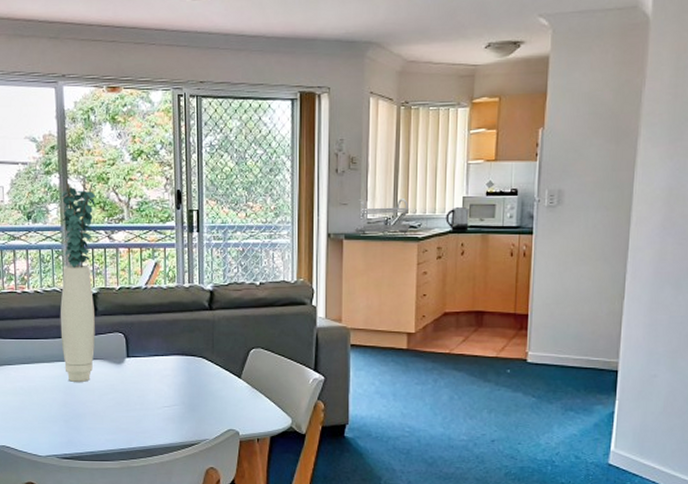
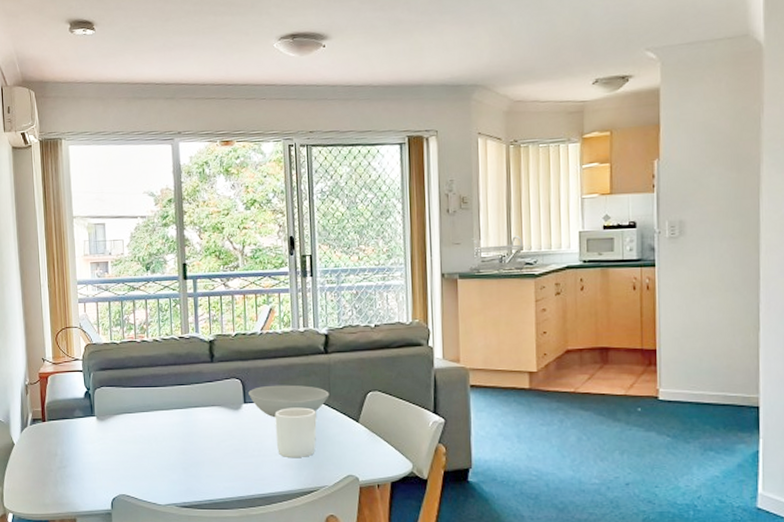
vase: present [60,180,96,382] -> none [177,231,213,429]
bowl: none [132,340,213,373] -> present [249,385,329,418]
mug: none [157,363,199,411] -> present [274,407,317,457]
kettle: present [445,206,469,232] -> none [562,241,587,268]

